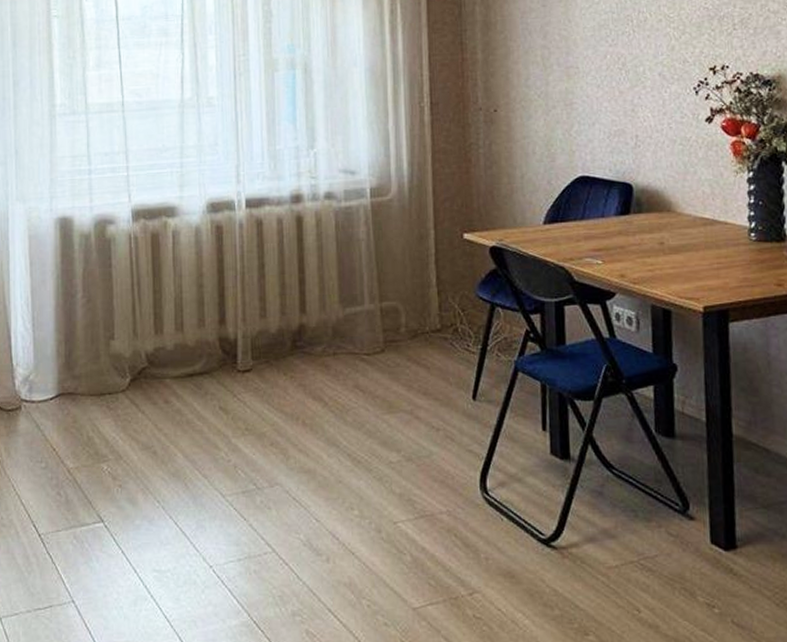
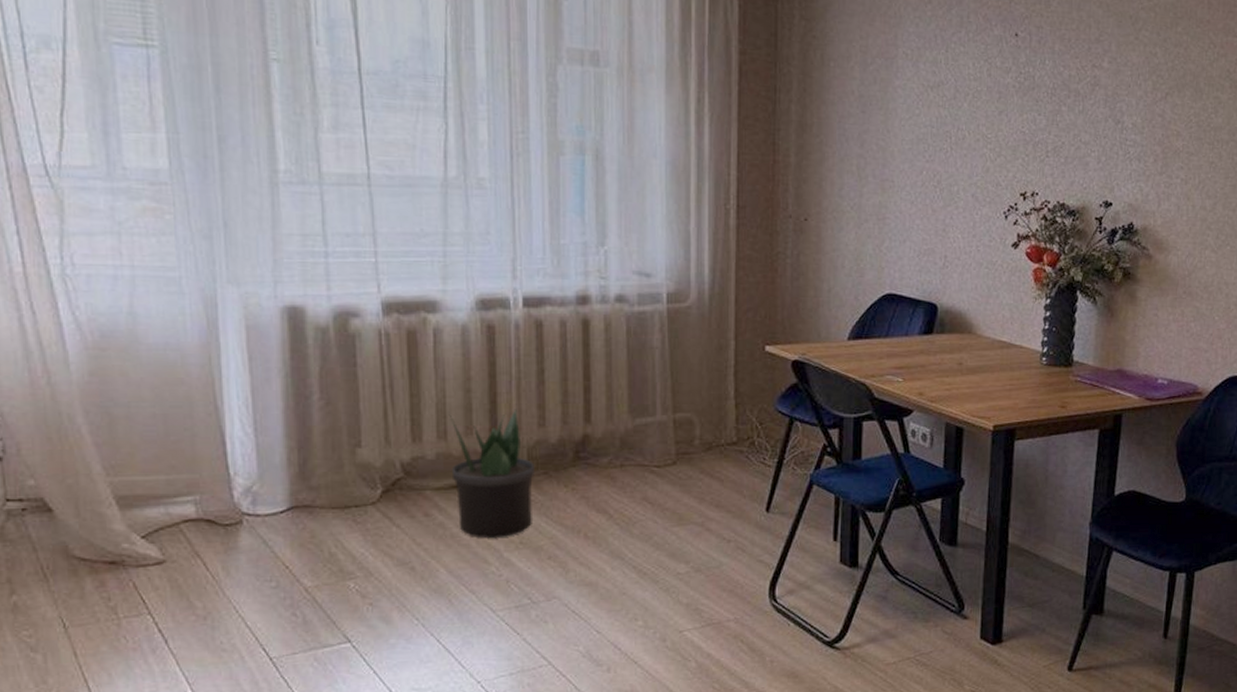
planter: none [185,302,257,424] -> present [448,409,534,538]

